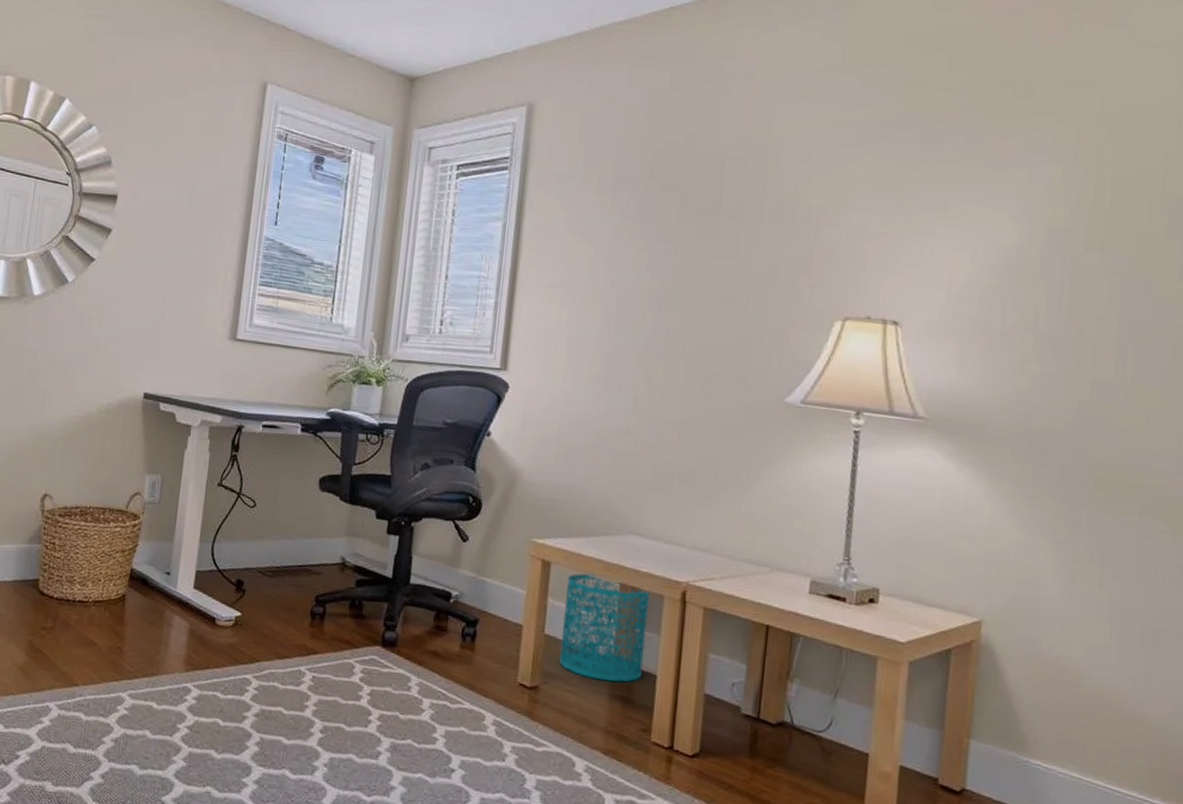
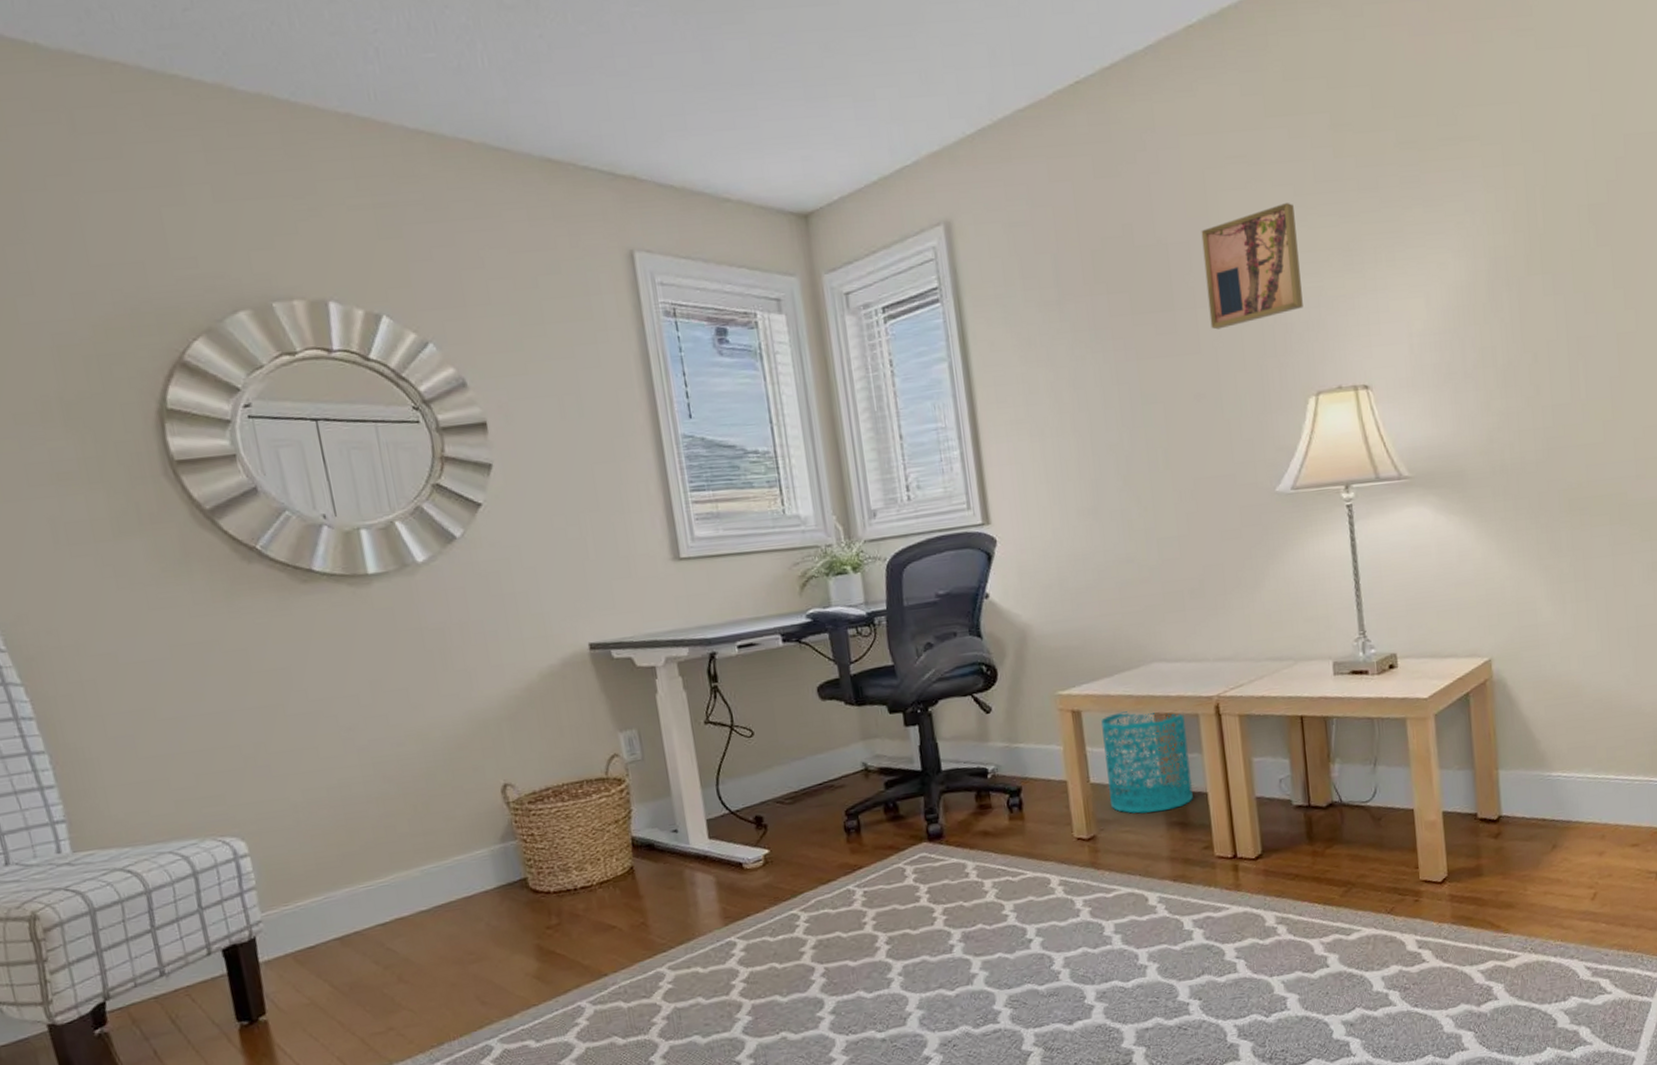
wall art: none [751,141,854,242] -> present [1201,203,1303,330]

